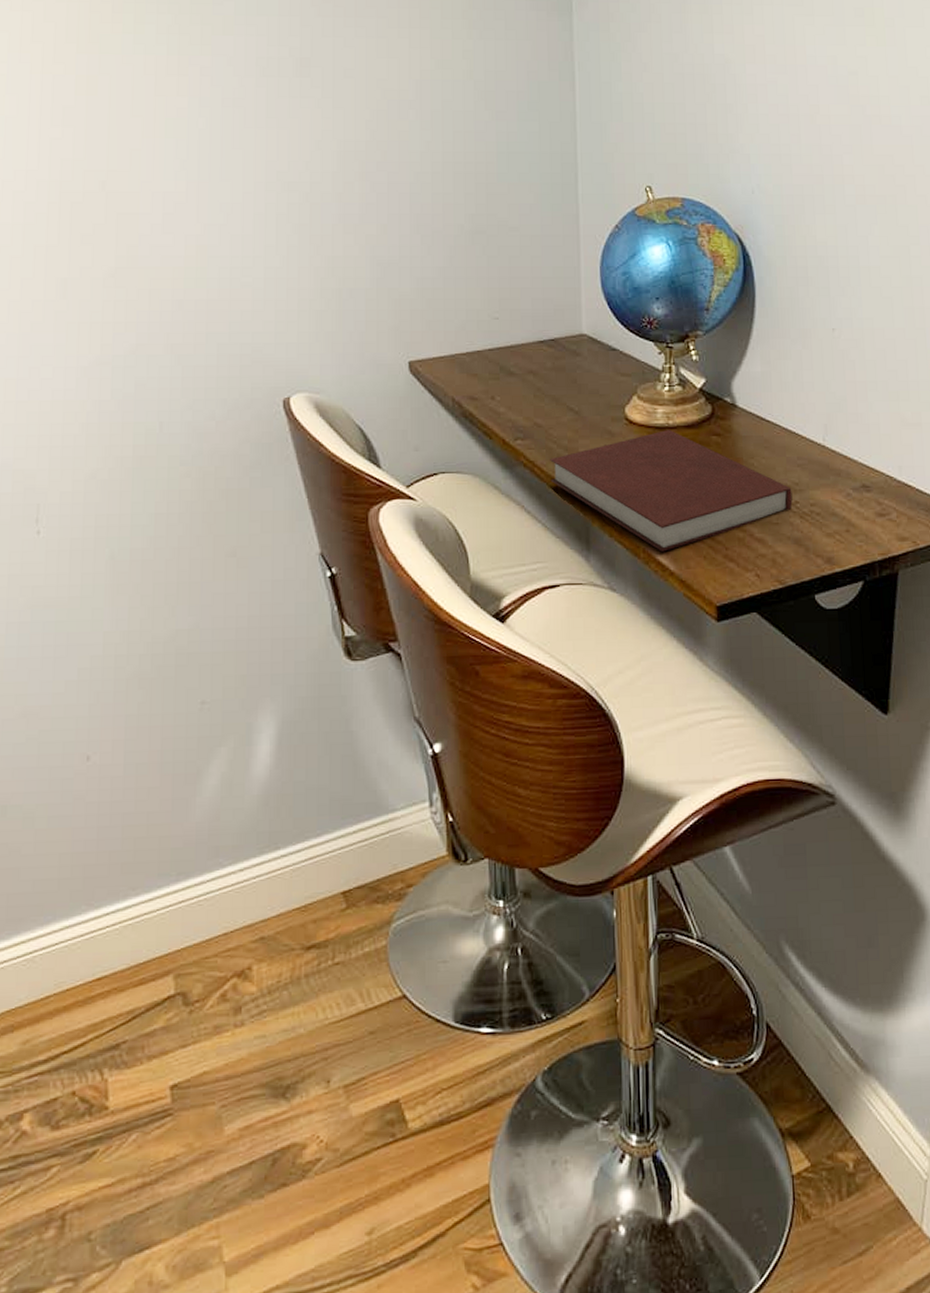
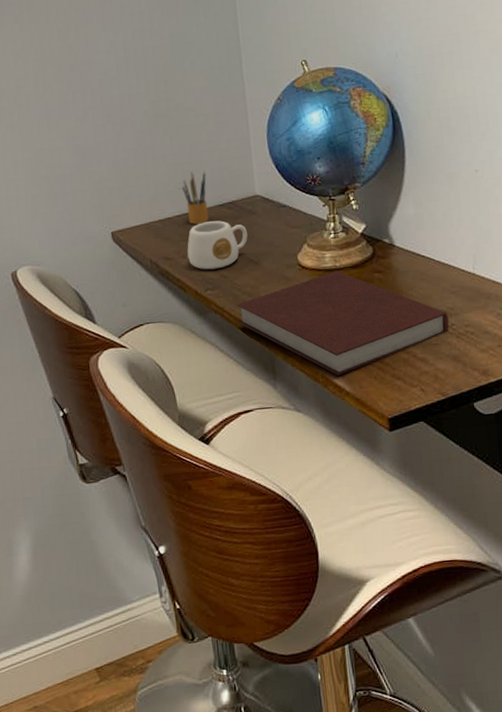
pencil box: none [497,299,526,361] -> present [182,171,209,225]
mug: none [497,358,569,416] -> present [187,220,248,270]

